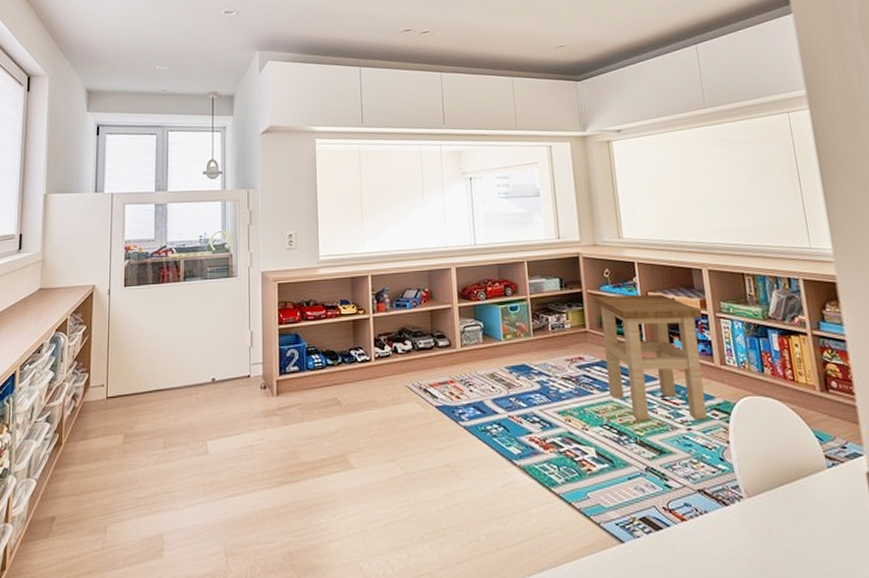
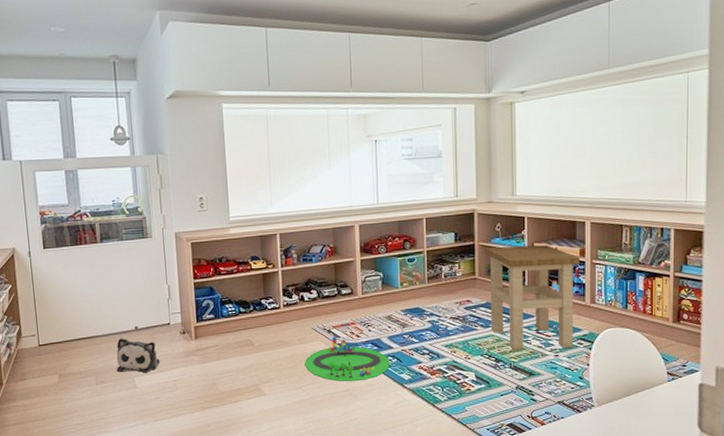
plush toy: none [188,391,237,435] -> present [116,338,160,372]
toy play set: none [398,397,495,454] -> present [305,336,390,381]

